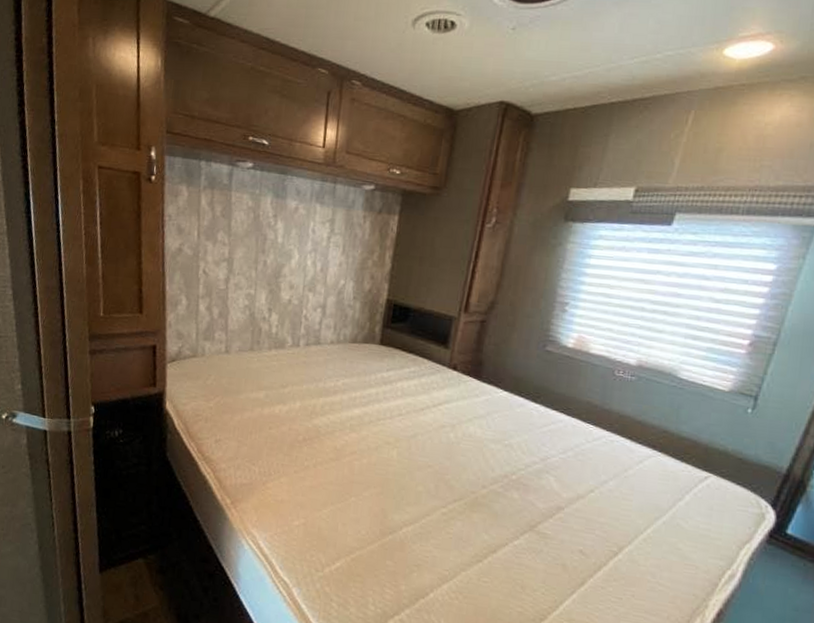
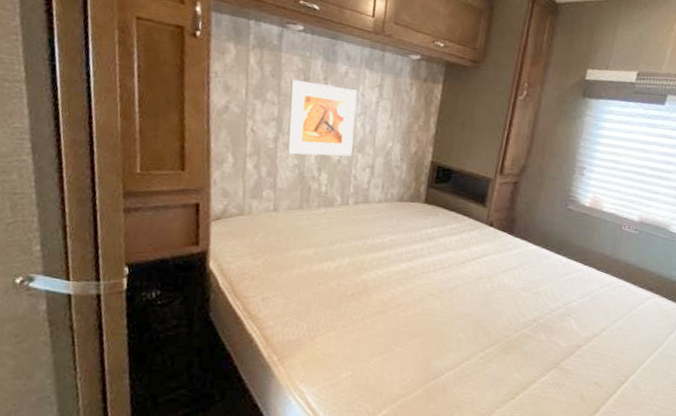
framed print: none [237,218,308,296] -> present [287,79,358,157]

